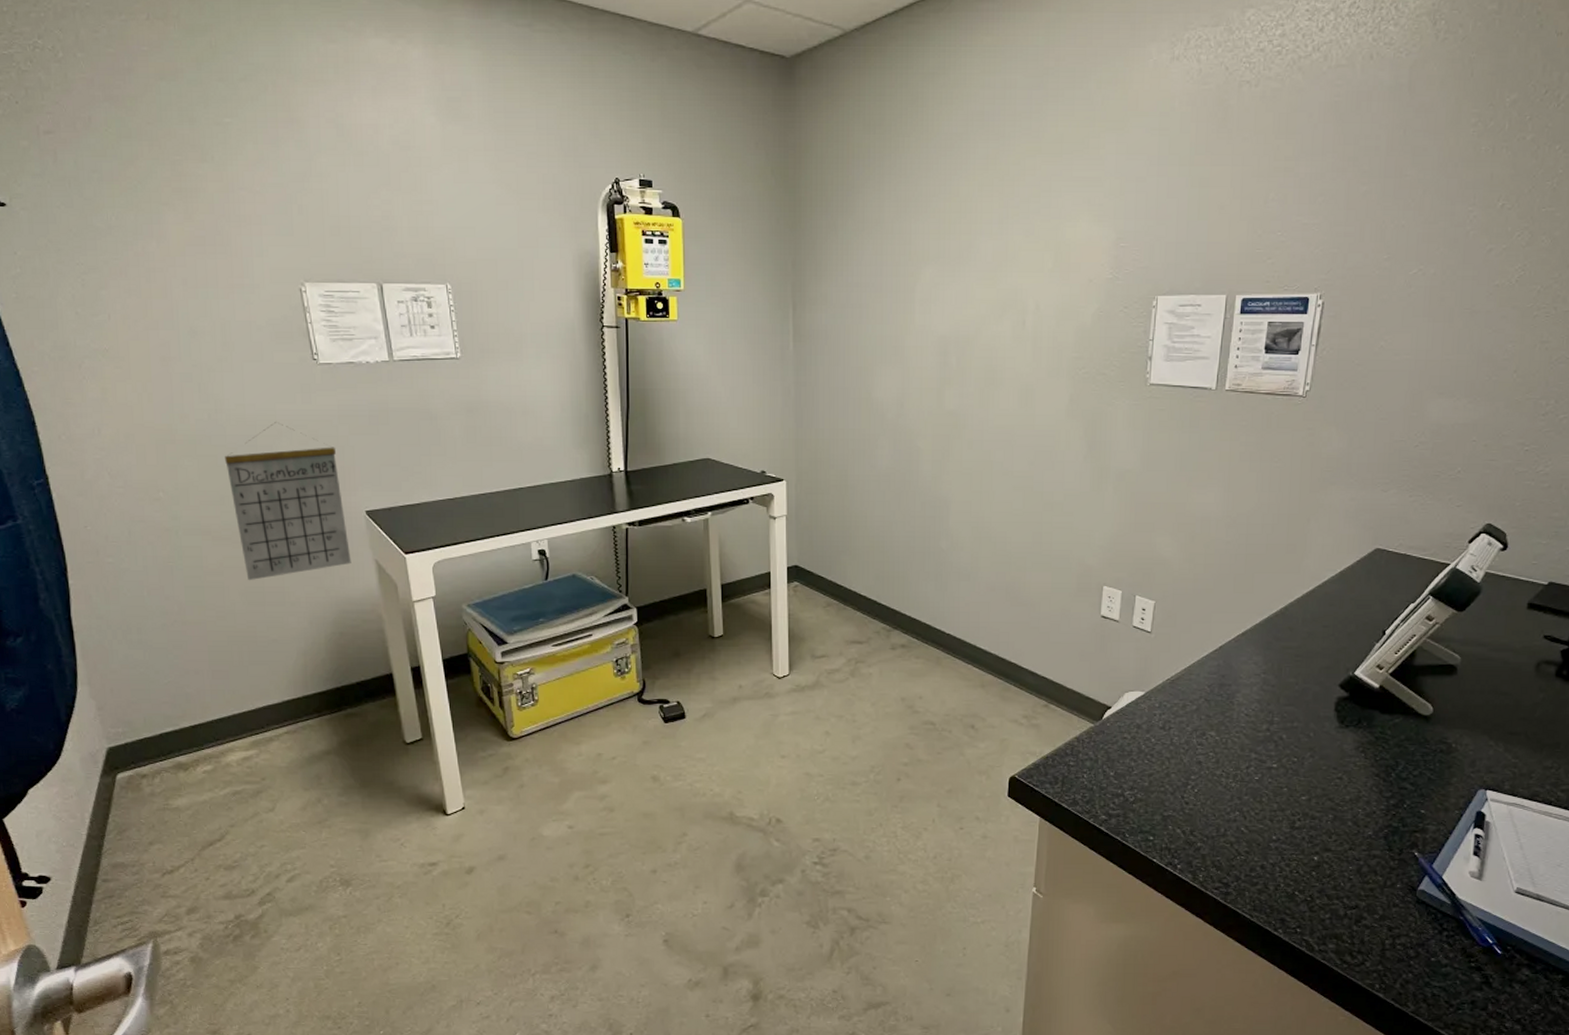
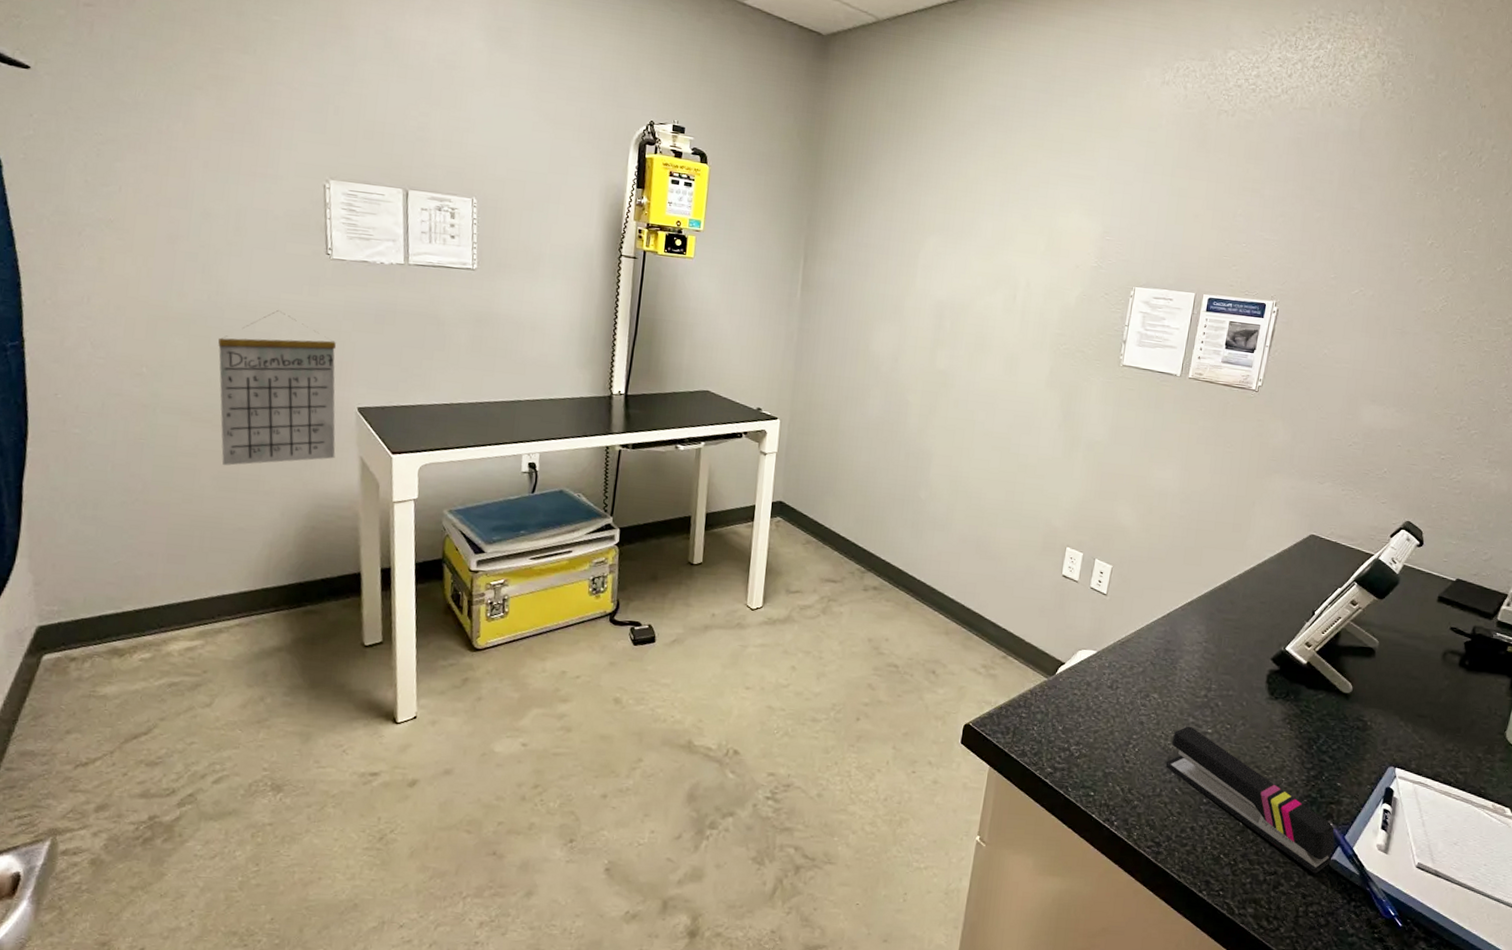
stapler: none [1229,762,1421,905] -> present [1165,726,1334,874]

